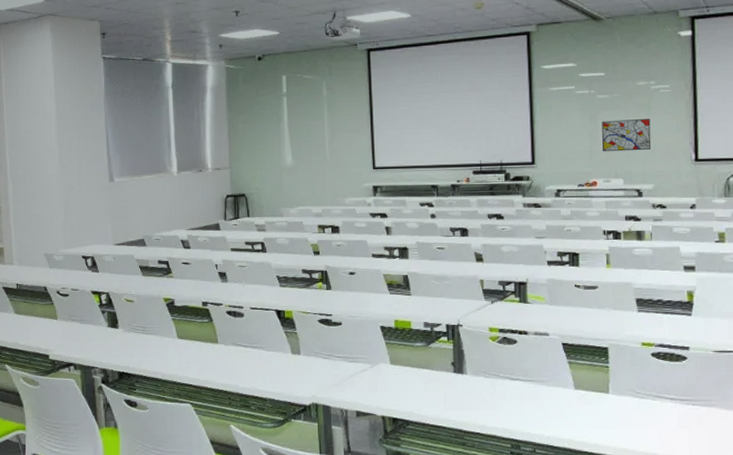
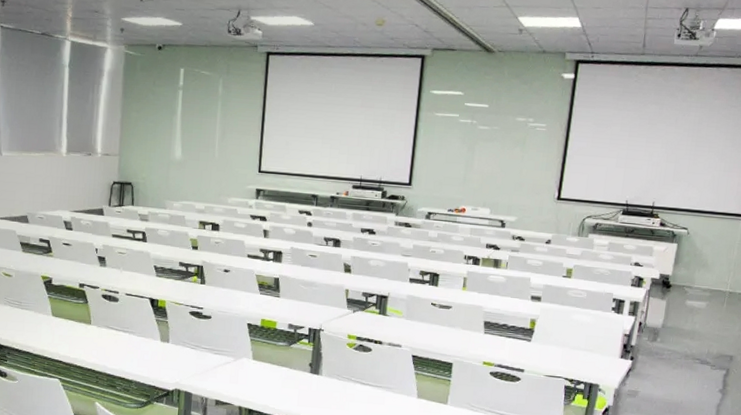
wall art: present [602,119,651,152] -> none [475,151,523,184]

